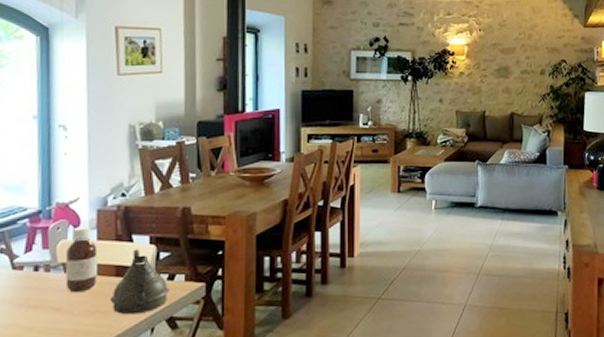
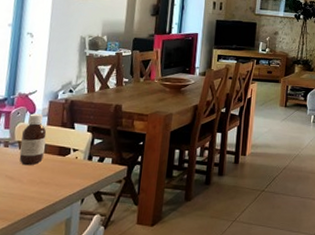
teapot: present [109,249,170,315] -> none [51,135,99,187]

